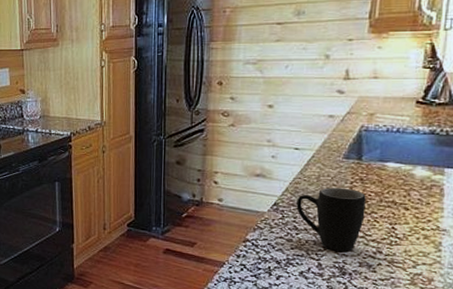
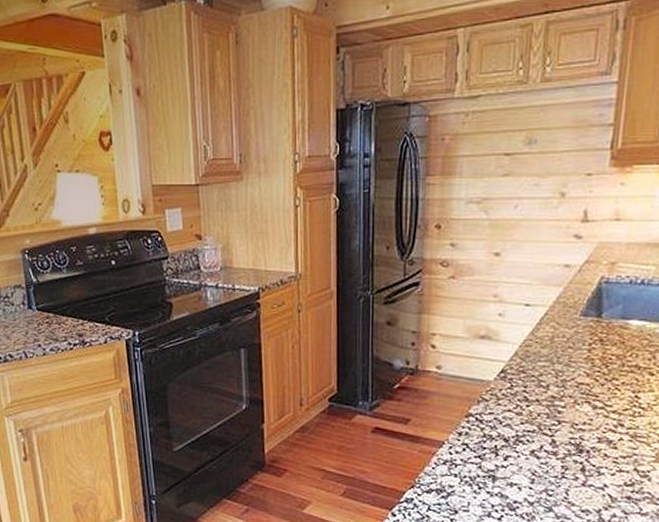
mug: present [296,187,366,252] -> none [527,350,606,425]

